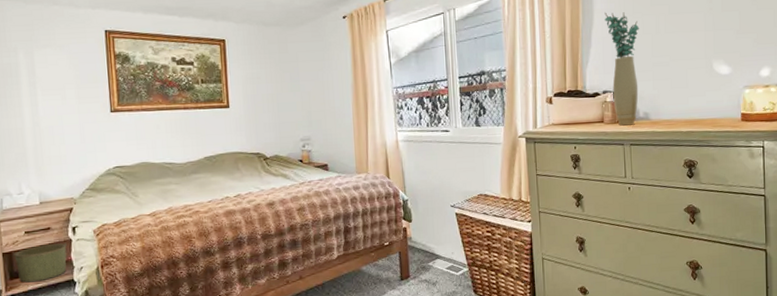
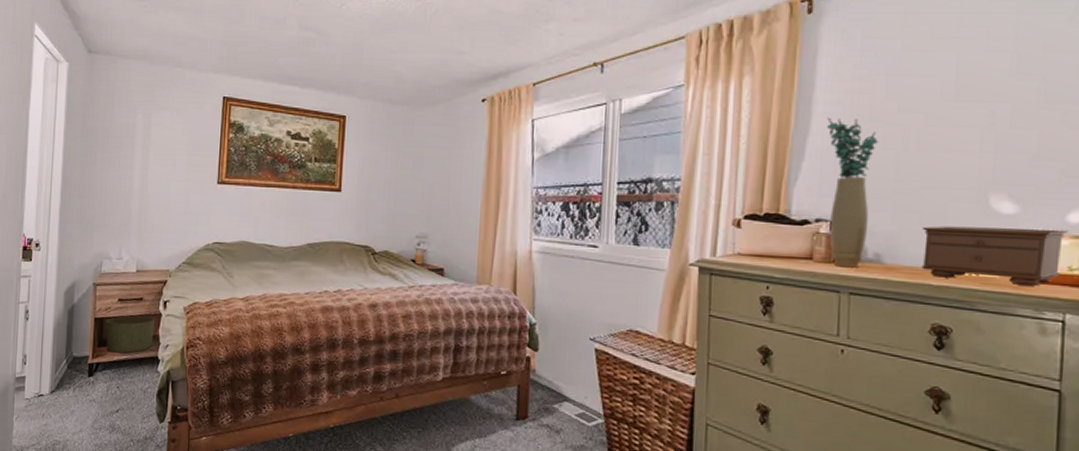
jewelry box: none [673,82,762,125] -> present [921,225,1069,286]

